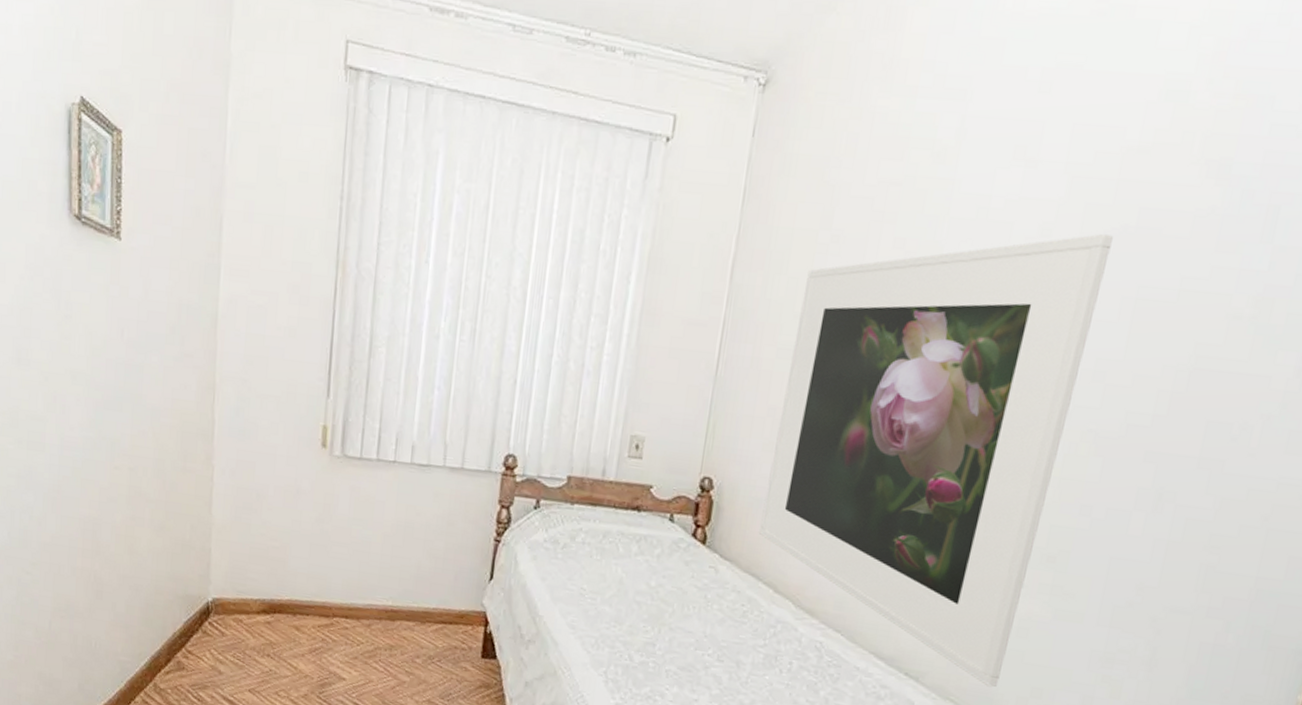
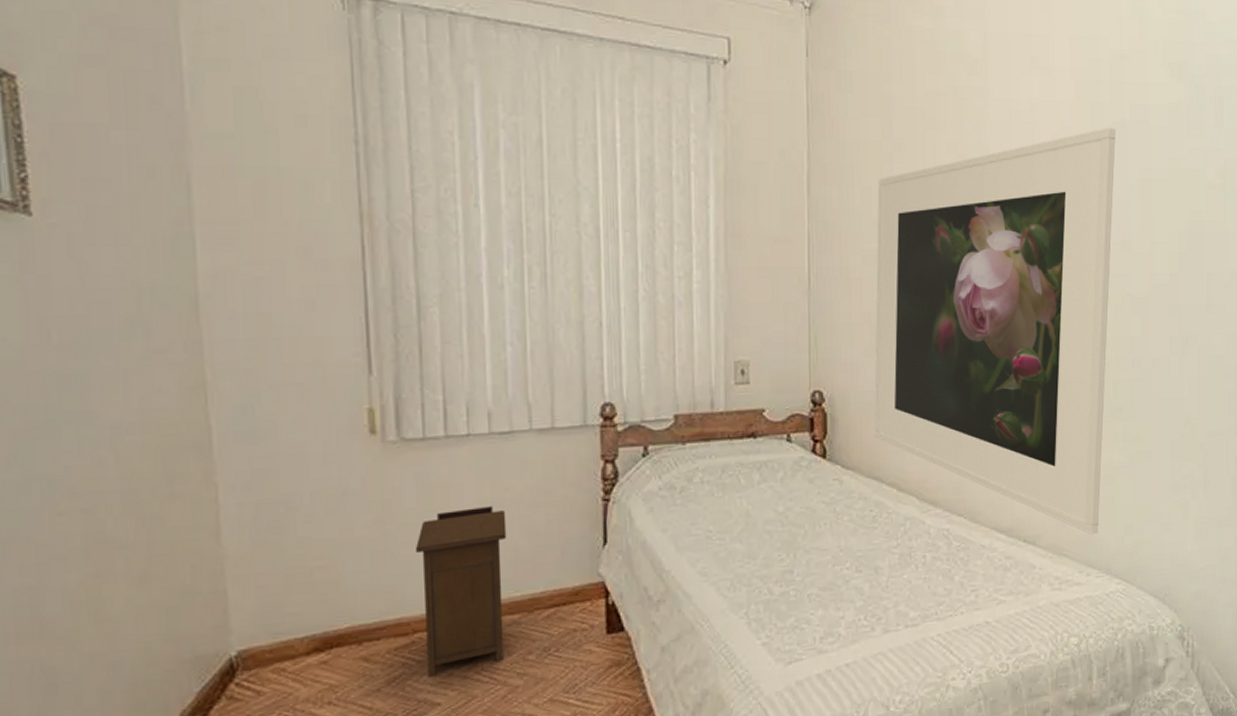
nightstand: none [339,522,415,658] -> present [415,505,507,677]

